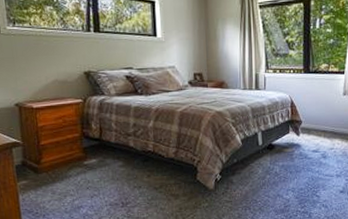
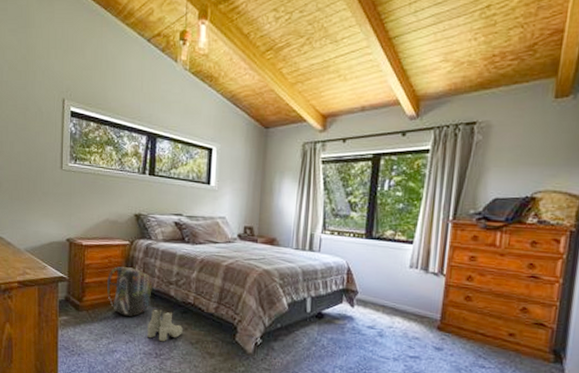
backpack: none [64,124,112,173] -> present [107,266,154,317]
boots: none [110,161,146,192] -> present [147,309,183,342]

